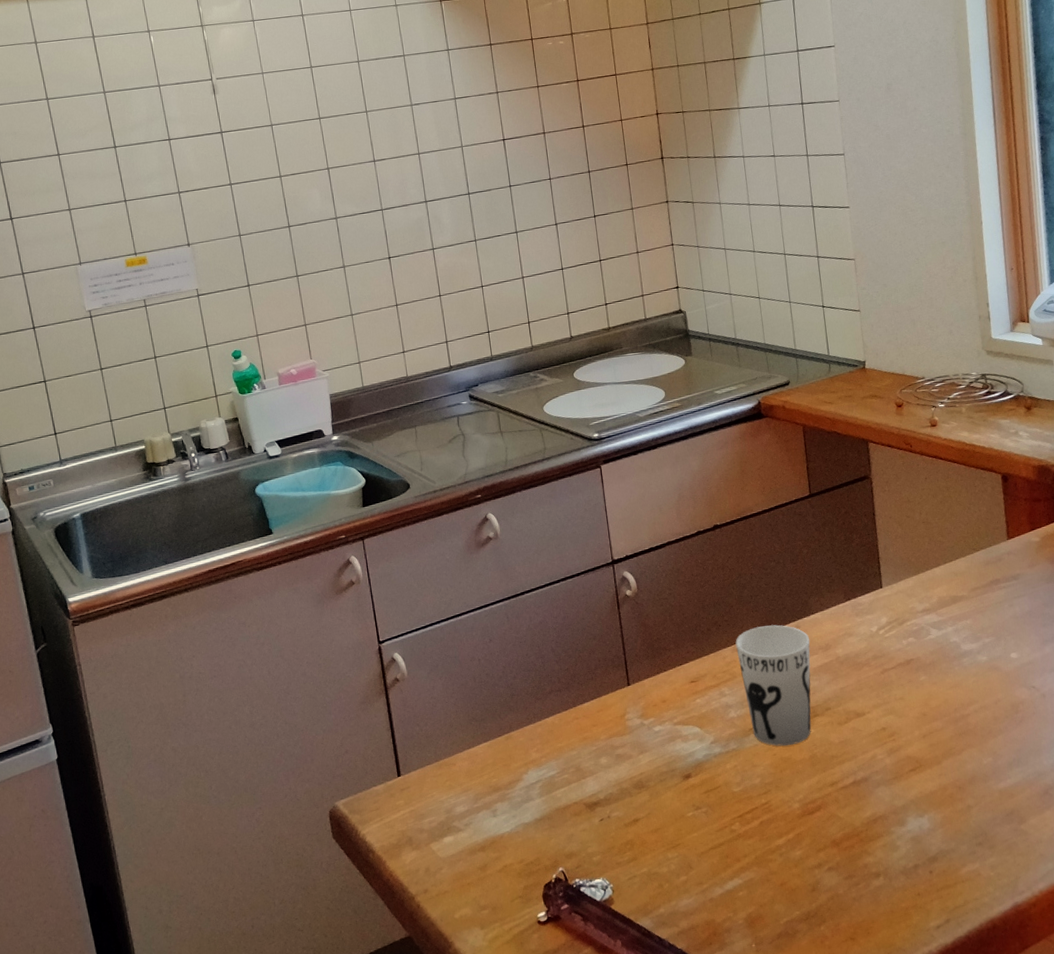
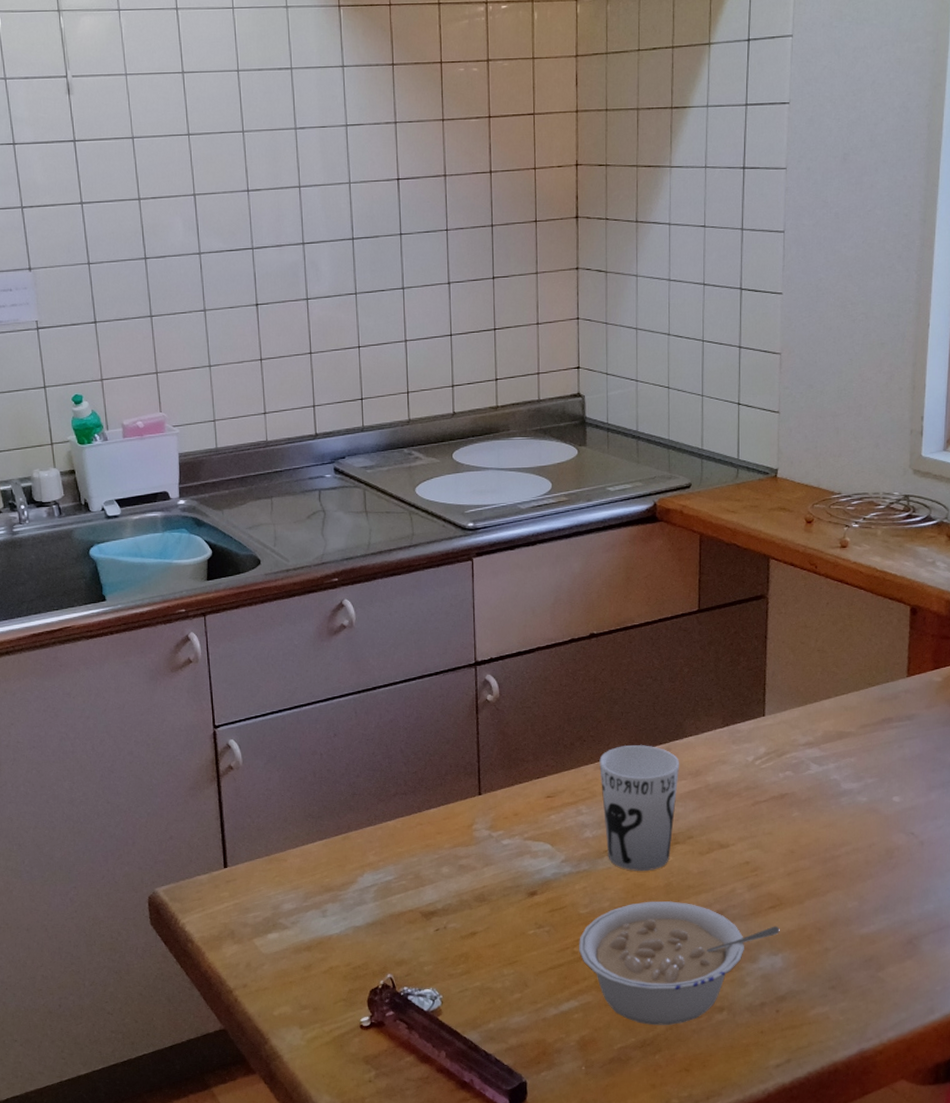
legume: none [735,772,923,897] -> present [579,901,780,1026]

